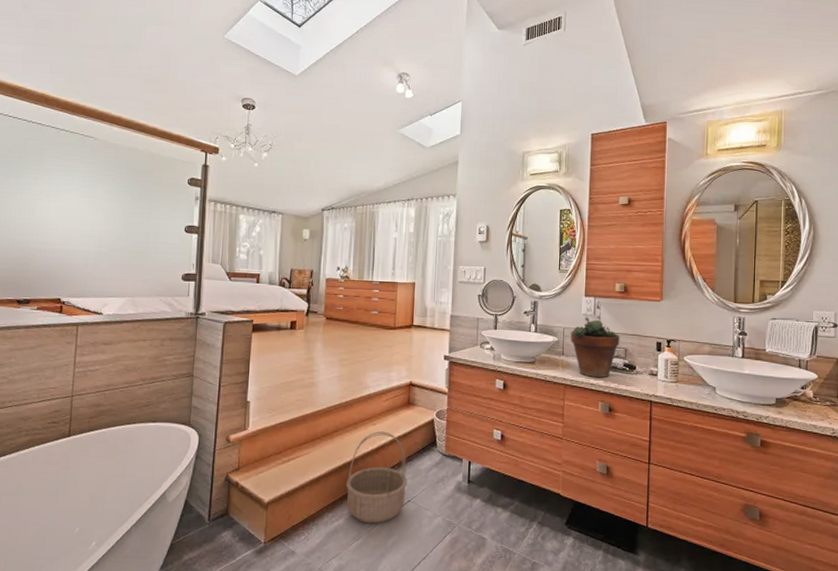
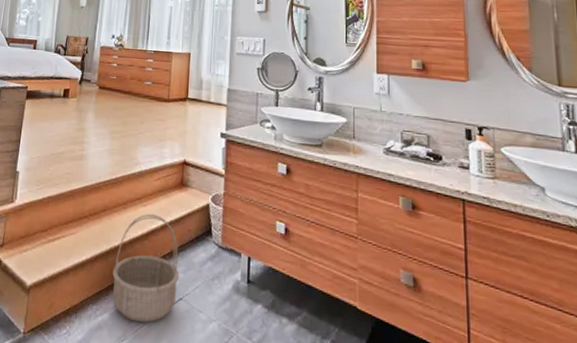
succulent plant: present [571,300,620,378] -> none [362,78,421,168]

